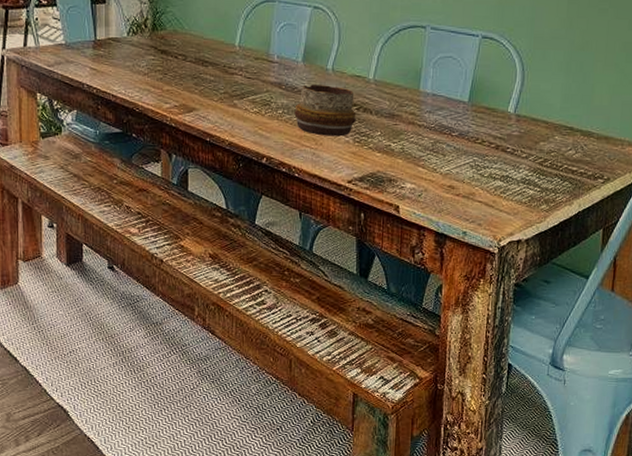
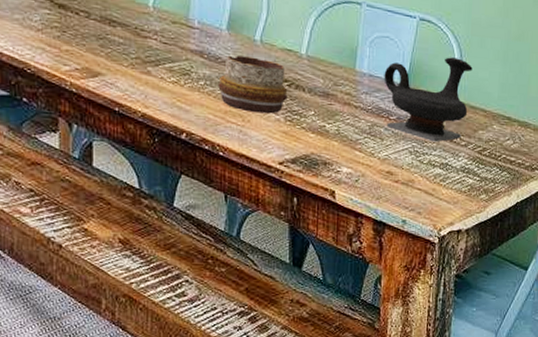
teapot: none [446,72,535,156] -> present [384,57,473,142]

